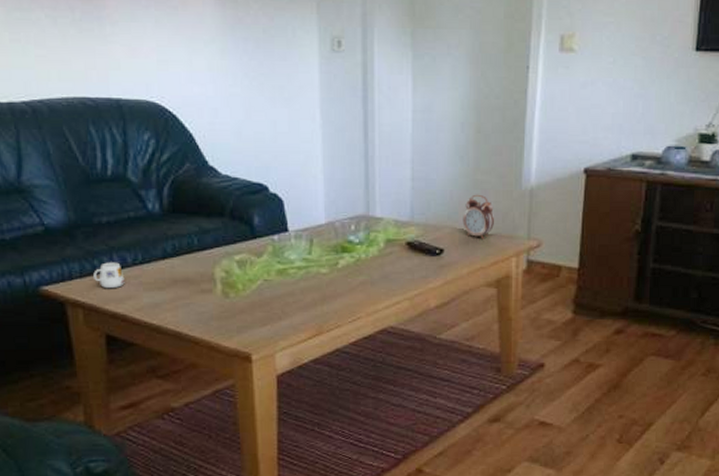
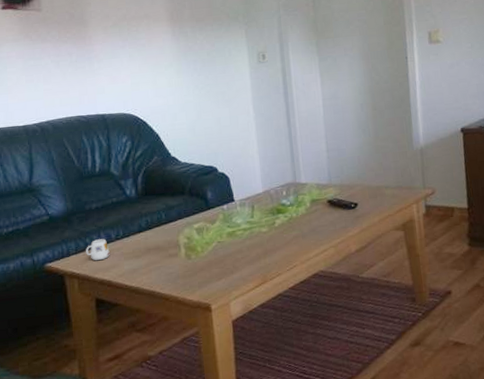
alarm clock: present [462,194,494,240] -> none [369,157,395,193]

